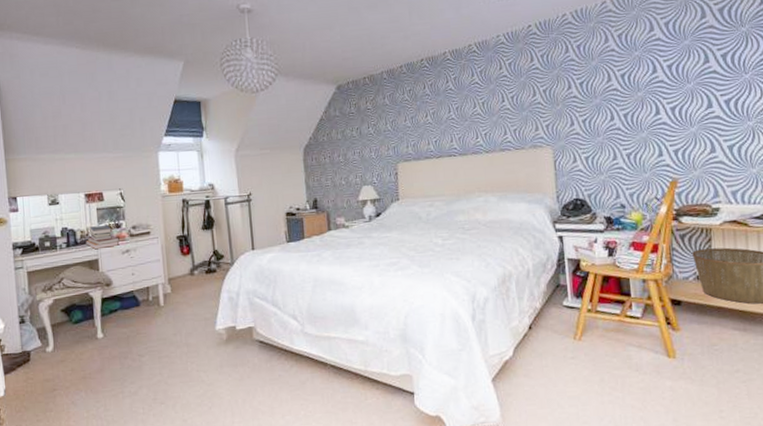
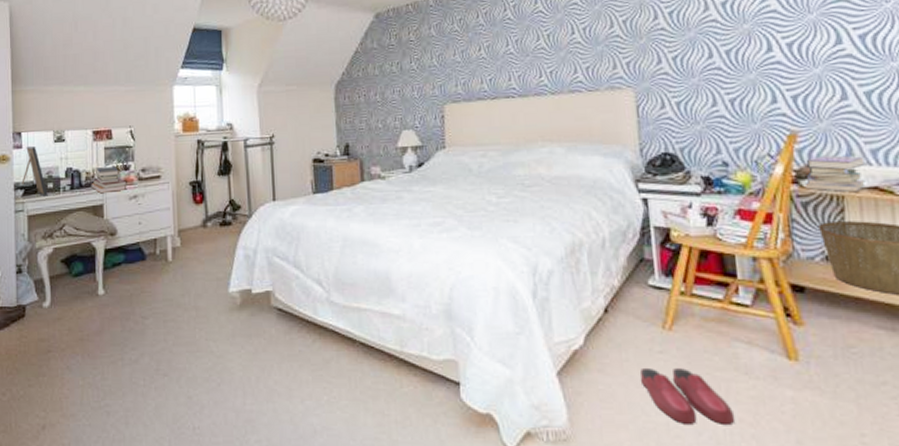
picture frame: none [19,209,46,254] -> present [21,145,48,197]
slippers: none [557,369,627,413] -> present [640,368,734,424]
books: none [682,197,727,226] -> present [804,155,865,193]

